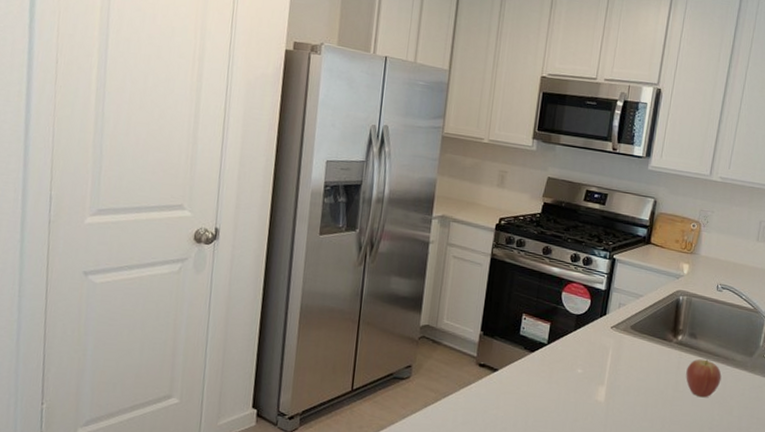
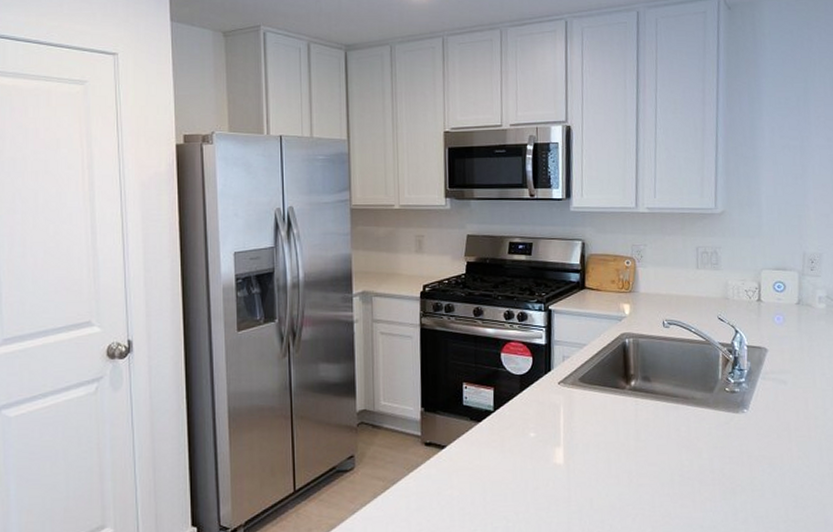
fruit: present [686,359,722,398] -> none [645,402,684,444]

